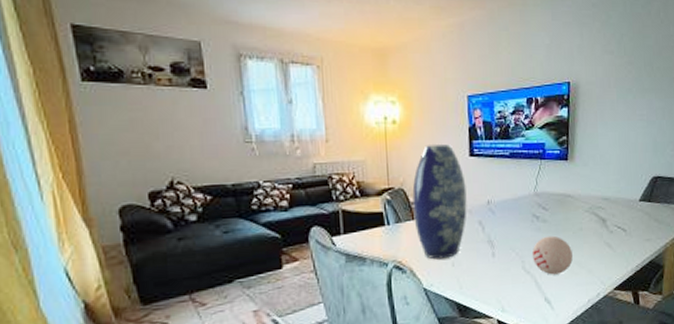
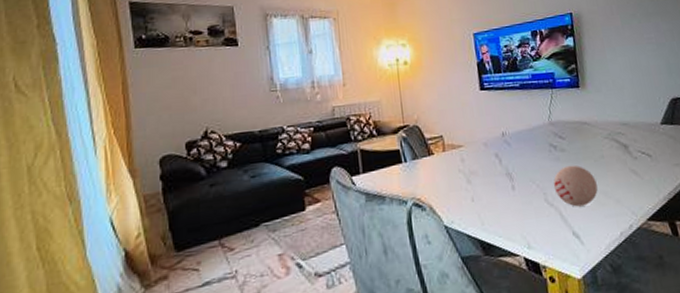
vase: present [412,144,467,259] -> none [426,80,483,195]

